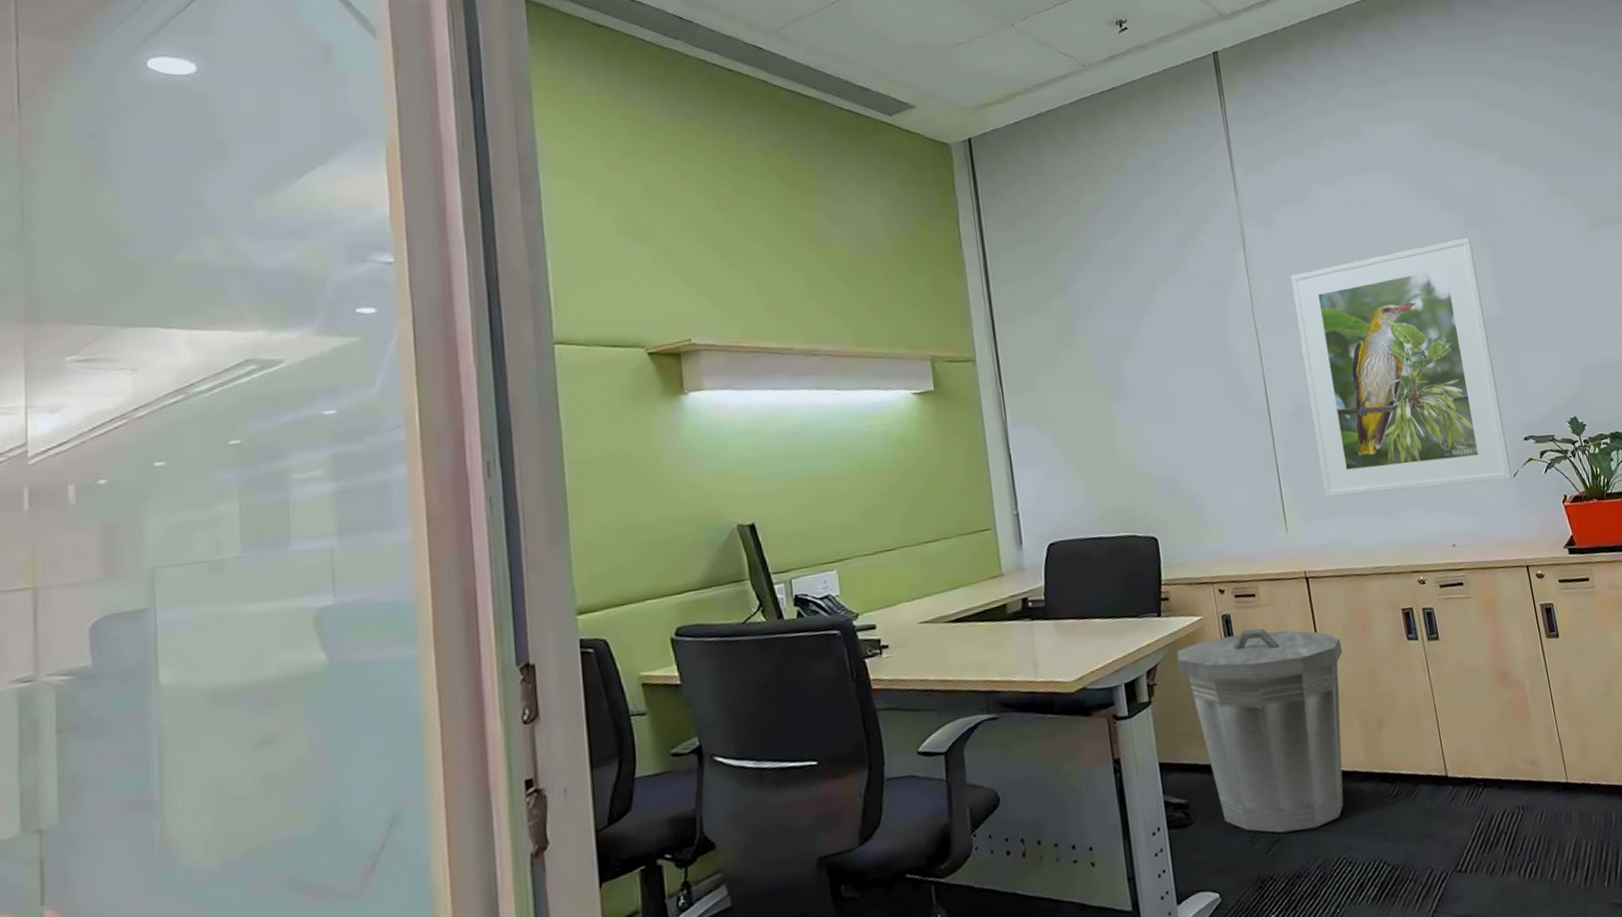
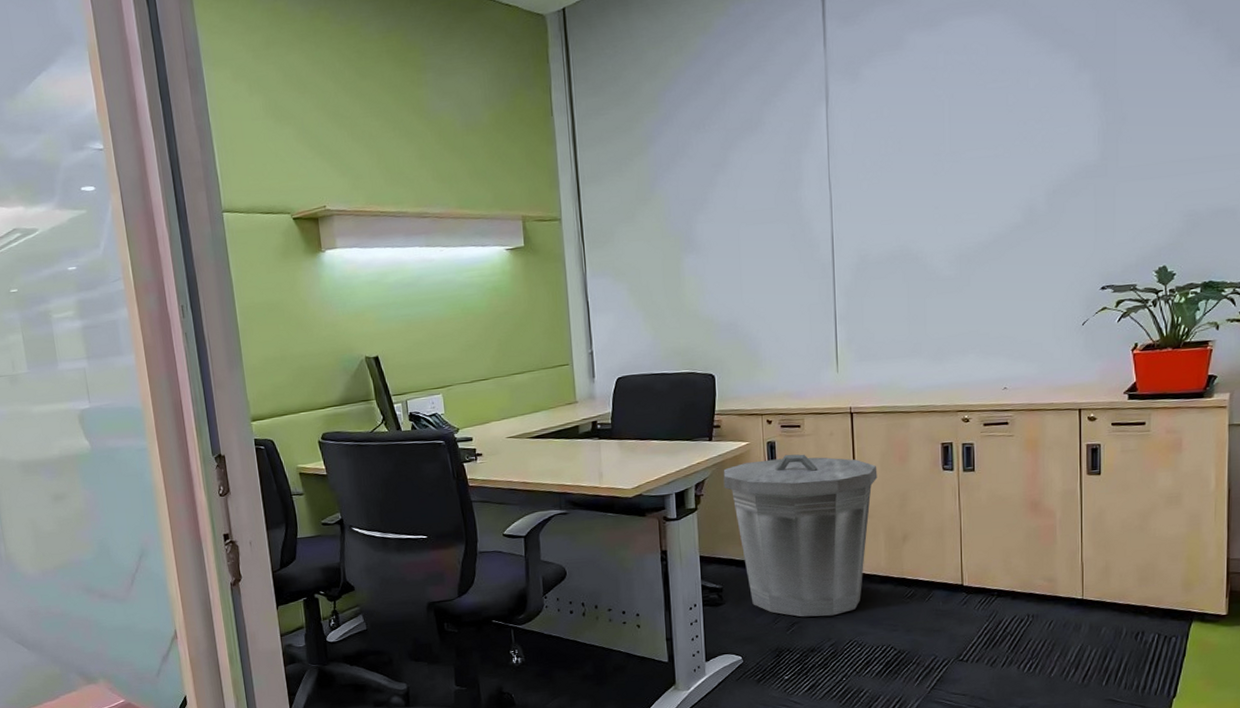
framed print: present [1291,237,1513,498] -> none [872,80,1081,343]

